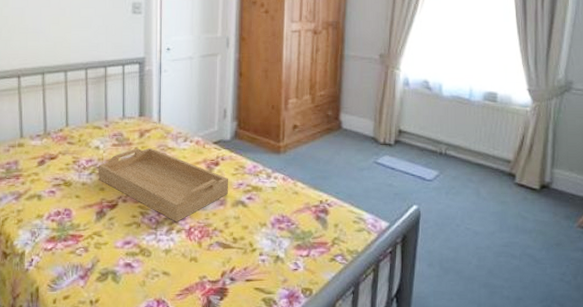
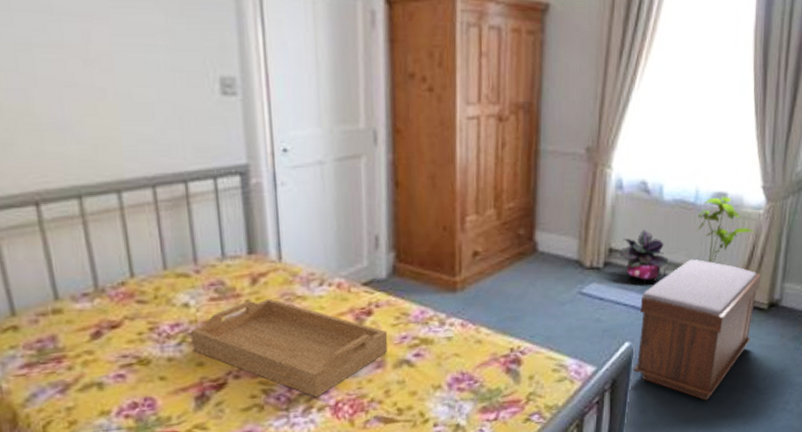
potted plant: none [408,117,449,160] -> present [620,230,669,284]
bench: none [421,143,532,263] -> present [633,259,762,401]
house plant: none [471,95,524,148] -> present [695,196,756,264]

